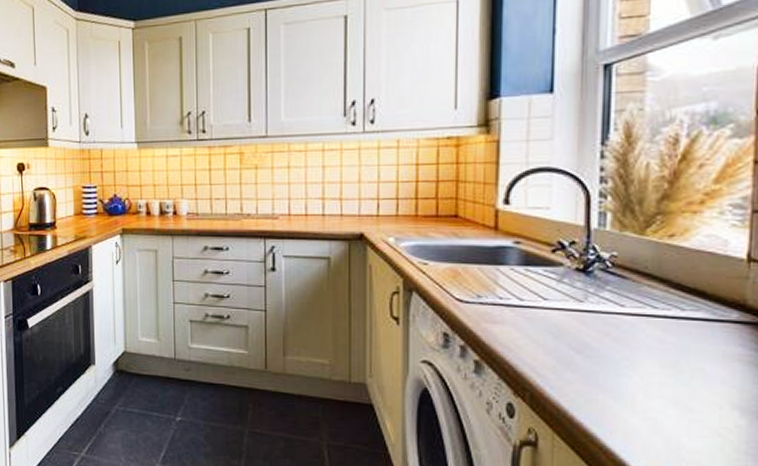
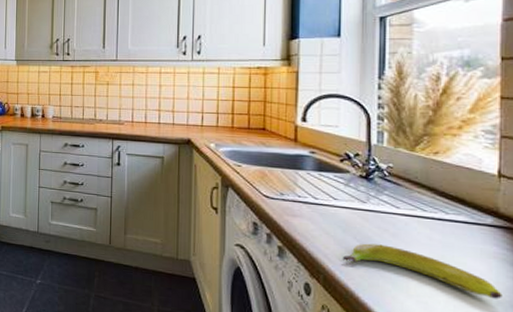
banana: none [553,351,747,410] -> present [342,243,502,299]

